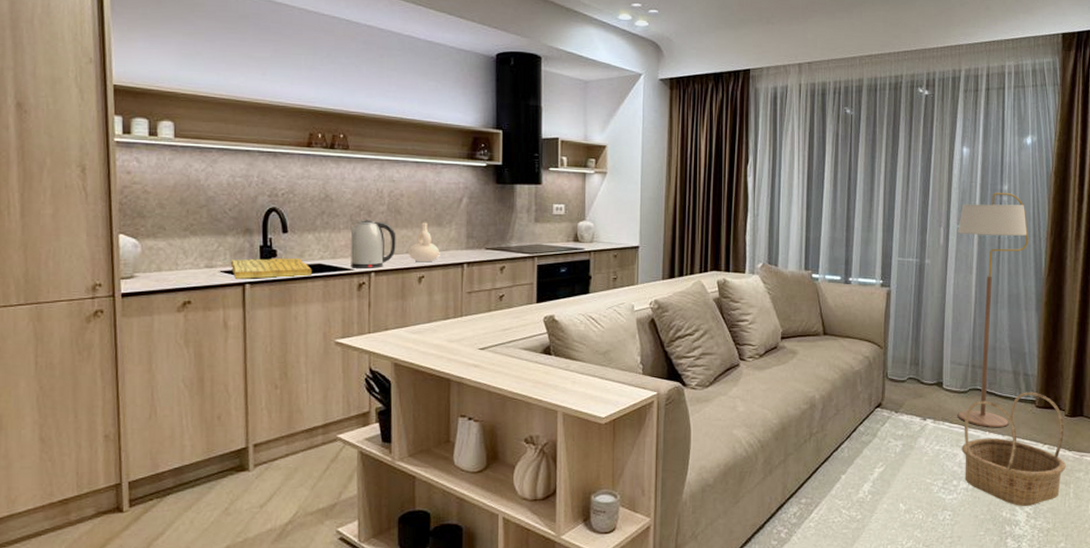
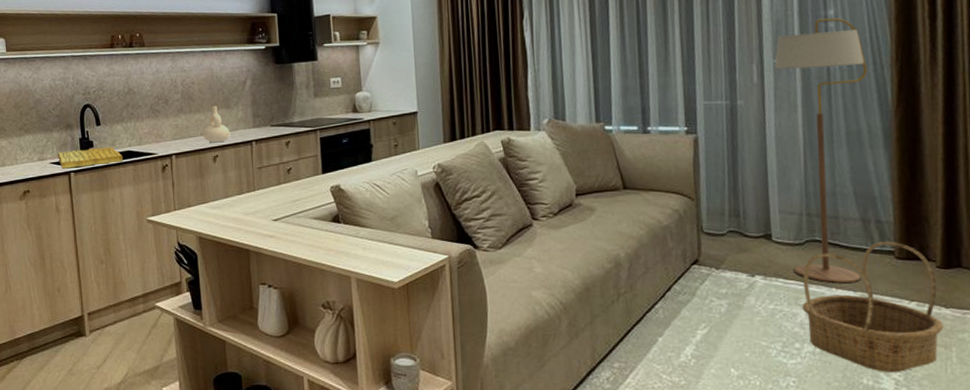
kettle: present [350,220,396,268] -> none [151,108,192,153]

